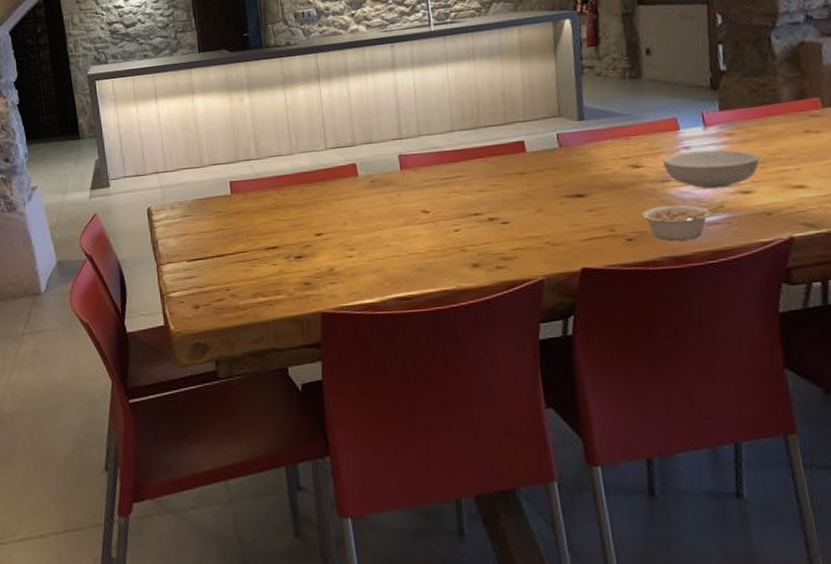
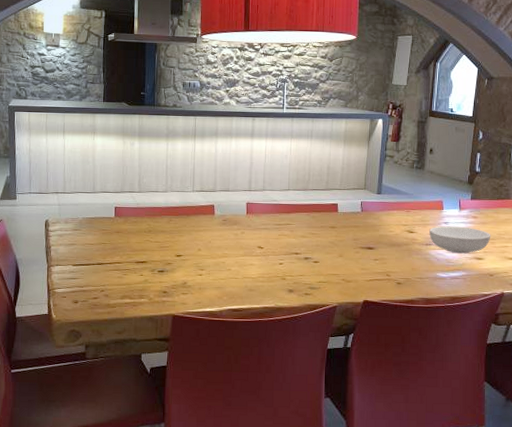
legume: present [642,204,725,241] -> none [410,262,464,288]

